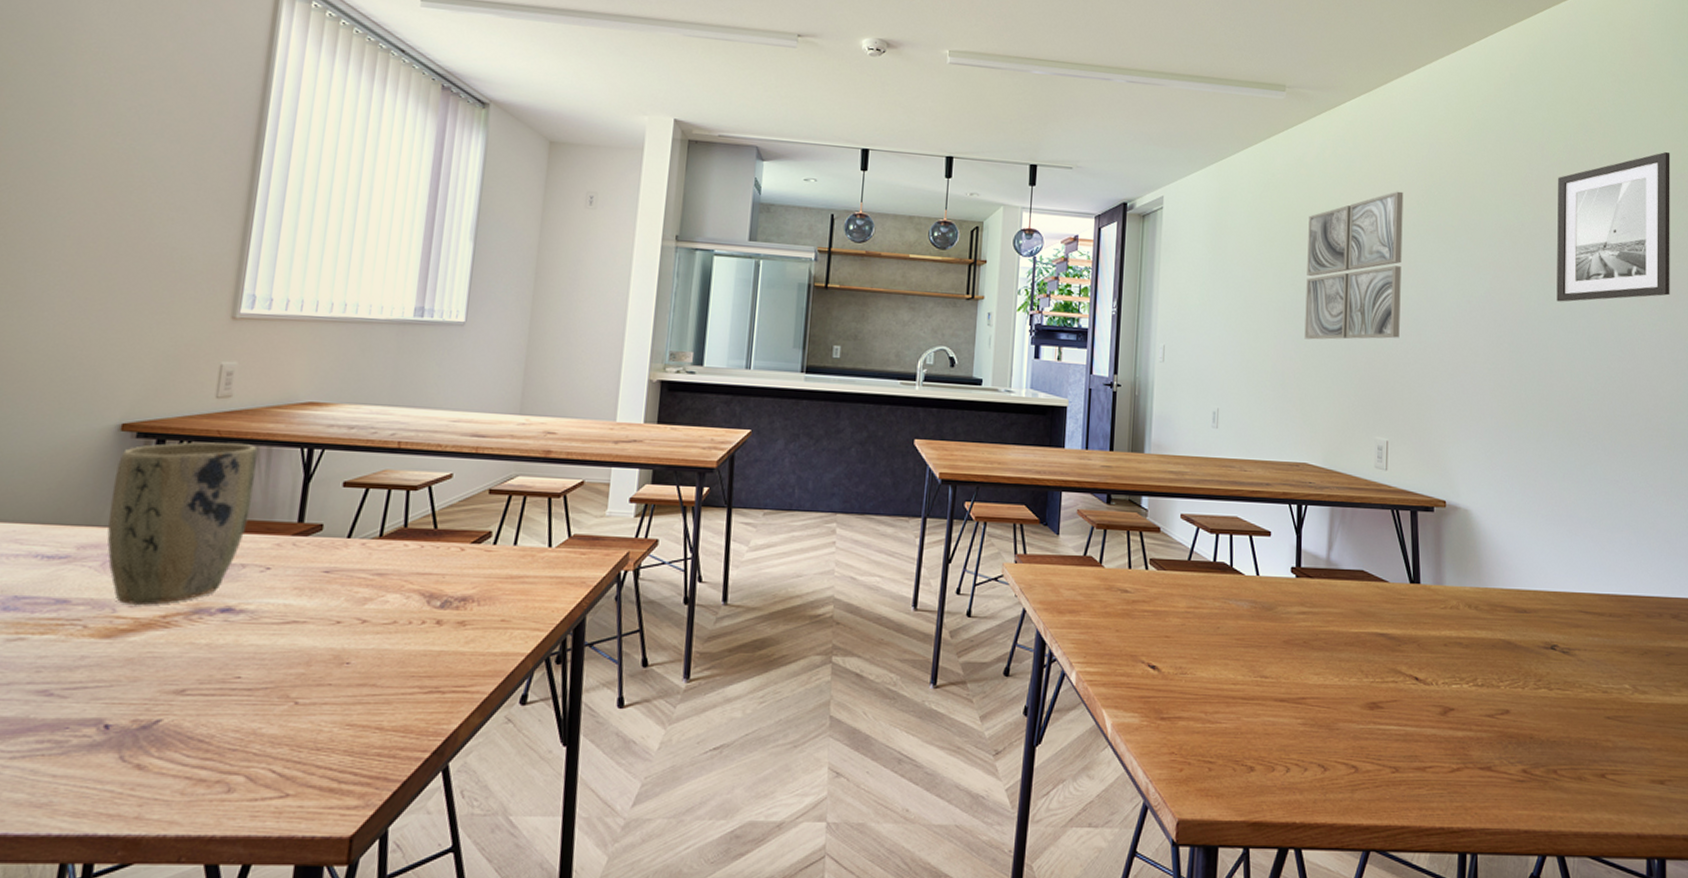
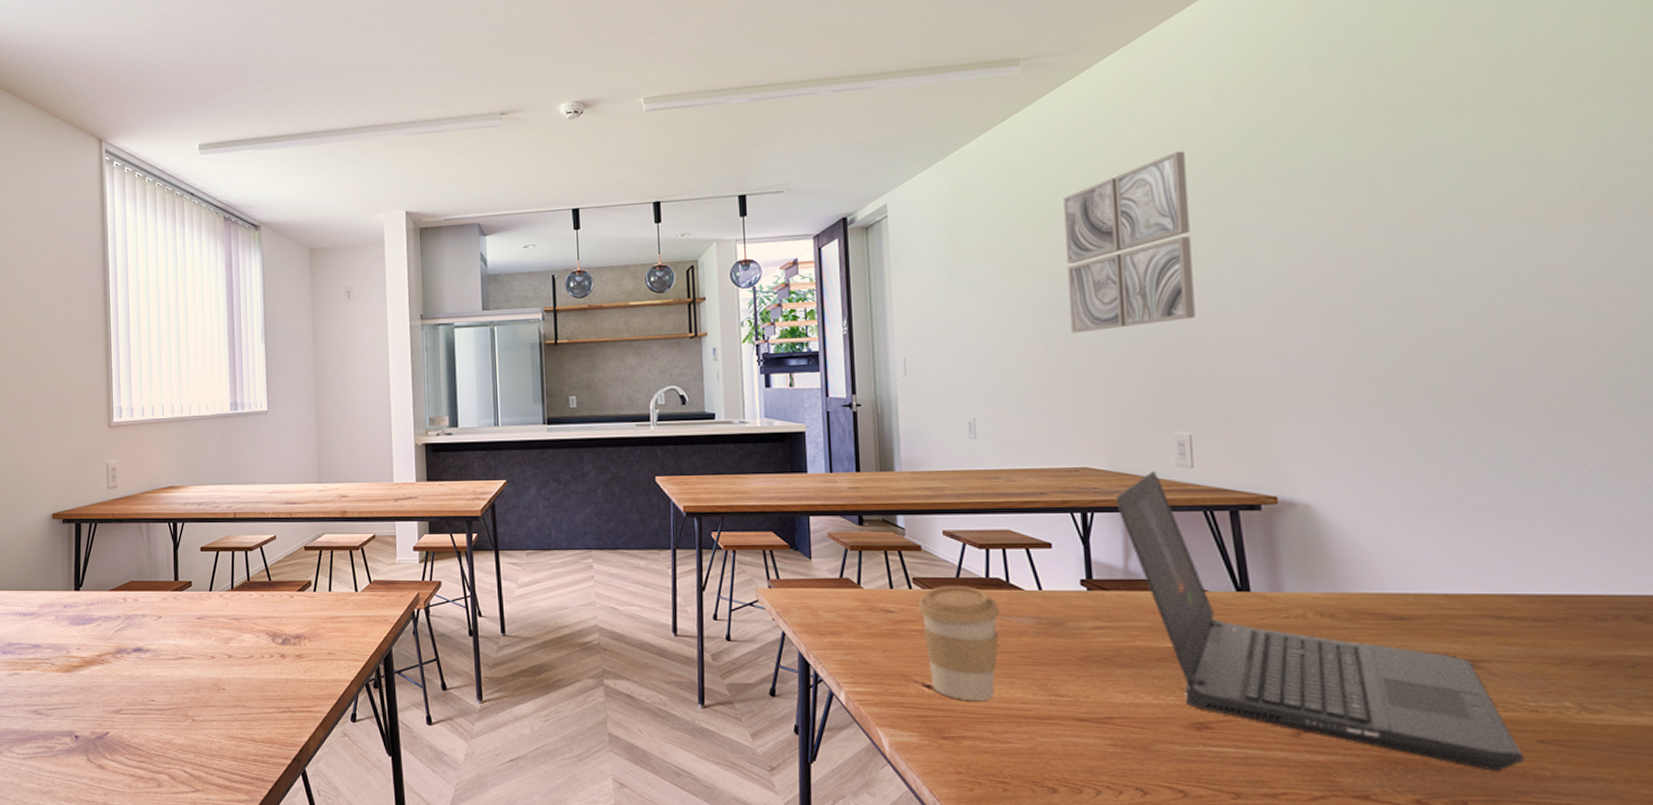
plant pot: present [106,442,258,605] -> none [54,523,142,647]
coffee cup: none [1151,567,1222,681] -> present [917,585,1000,700]
laptop computer: none [1325,470,1596,744] -> present [1115,470,1524,772]
wall art: present [1556,152,1670,302] -> none [1407,34,1601,248]

